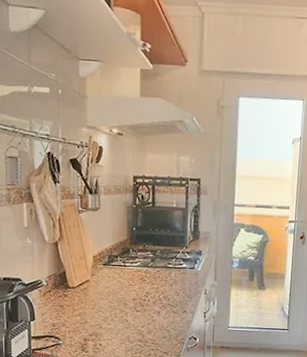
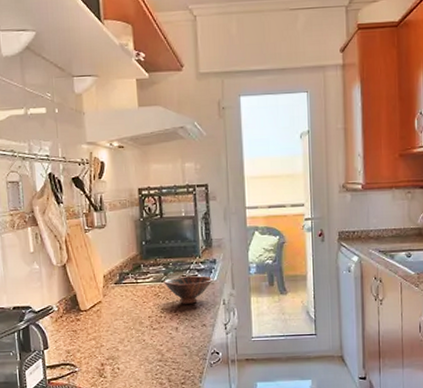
bowl: none [150,264,197,291] -> present [164,276,213,304]

